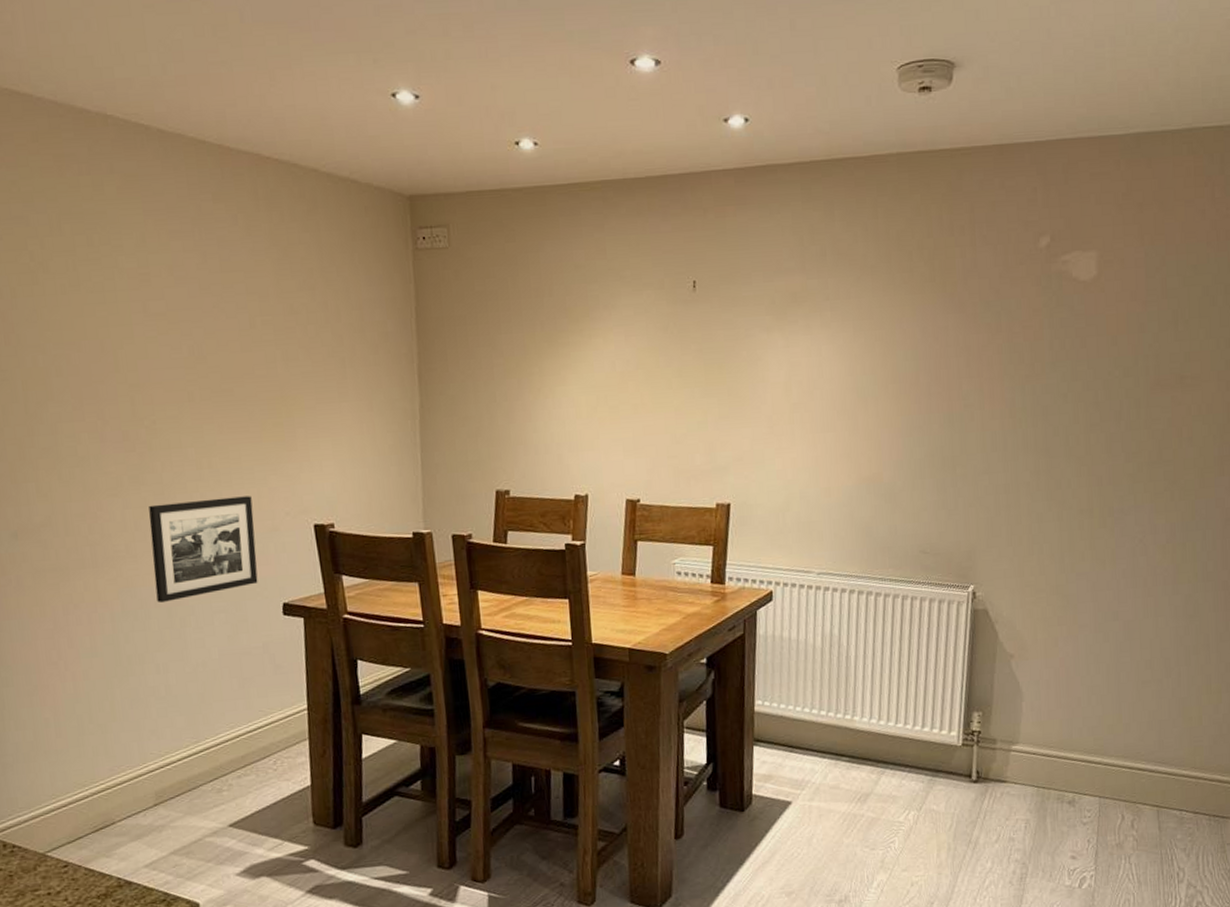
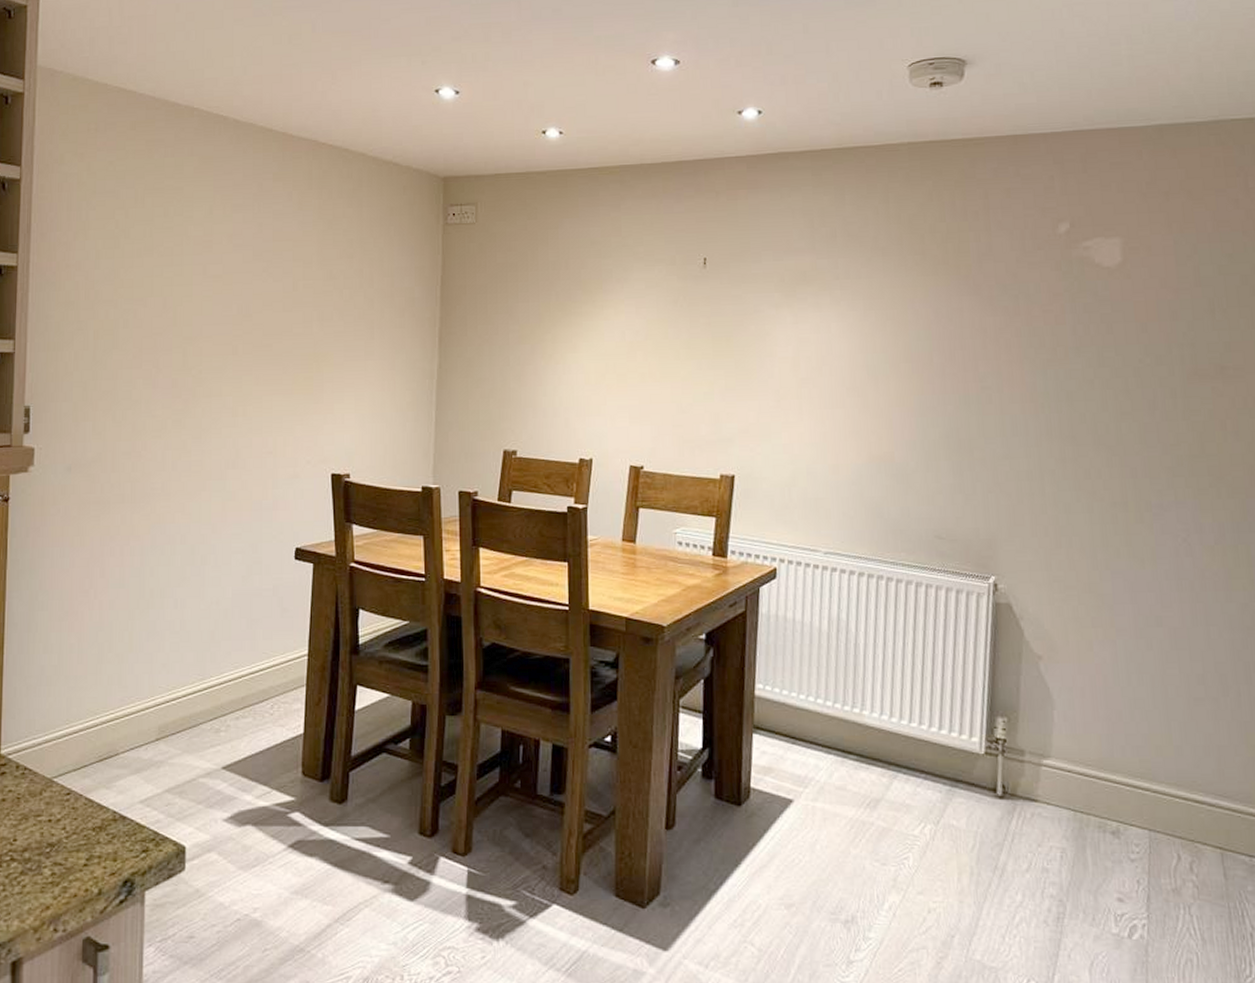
picture frame: present [149,496,258,602] -> none [183,443,278,539]

